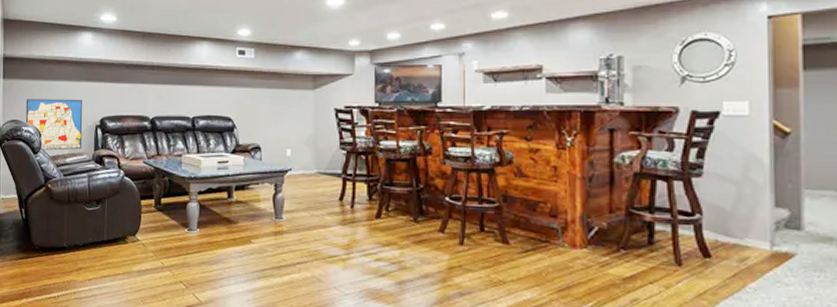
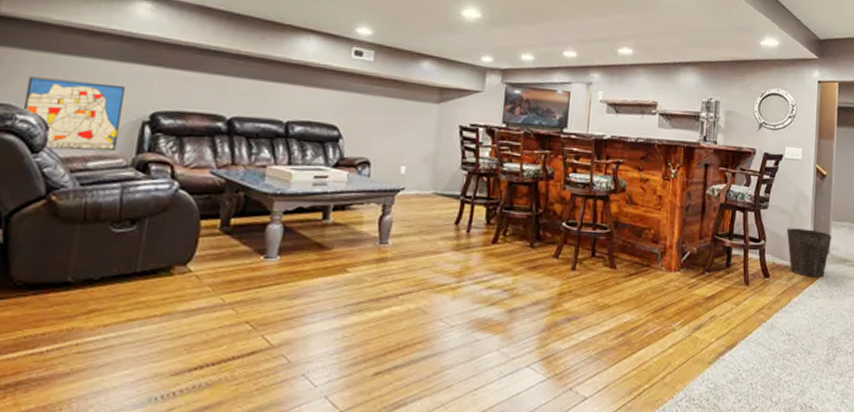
waste bin: none [732,199,805,260] -> present [786,228,831,278]

